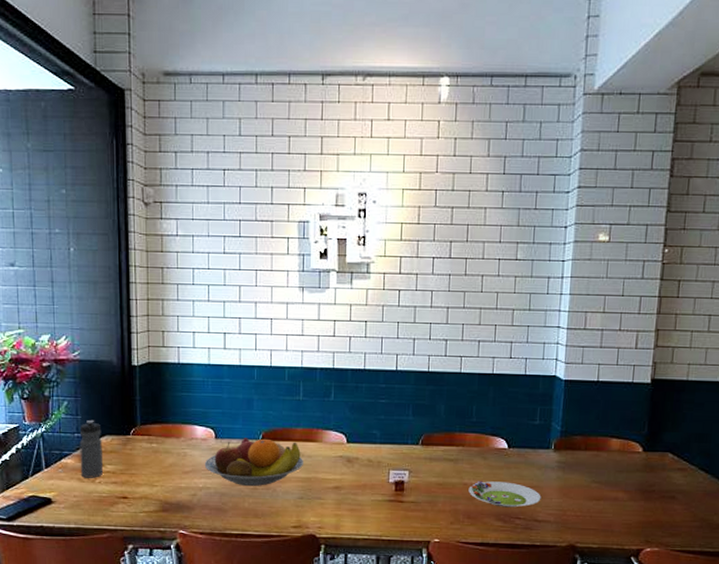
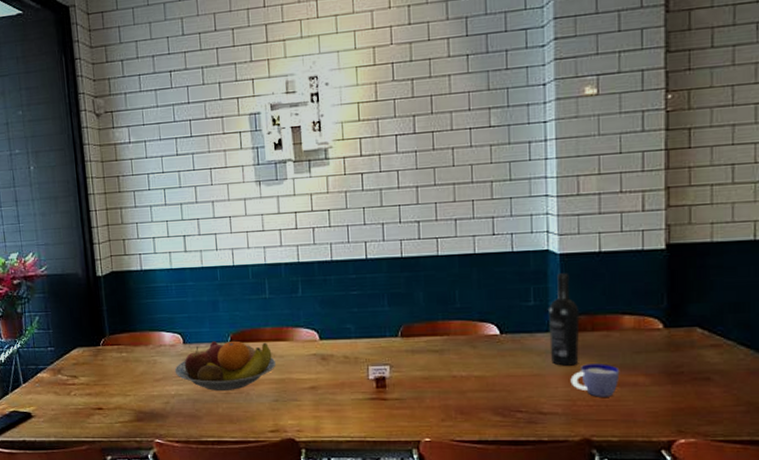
water bottle: present [80,419,104,478] -> none [53,333,78,391]
salad plate: present [468,481,541,508] -> none [458,371,545,400]
wine bottle: none [548,397,577,480] -> present [549,273,580,366]
cup: none [563,479,604,509] -> present [570,364,620,397]

